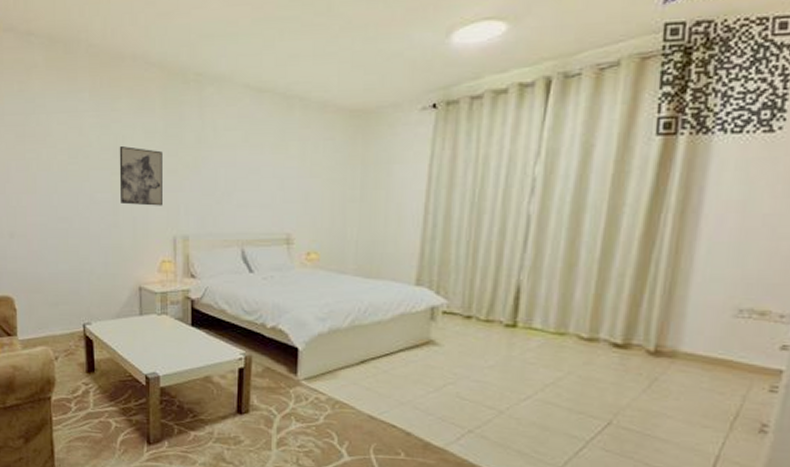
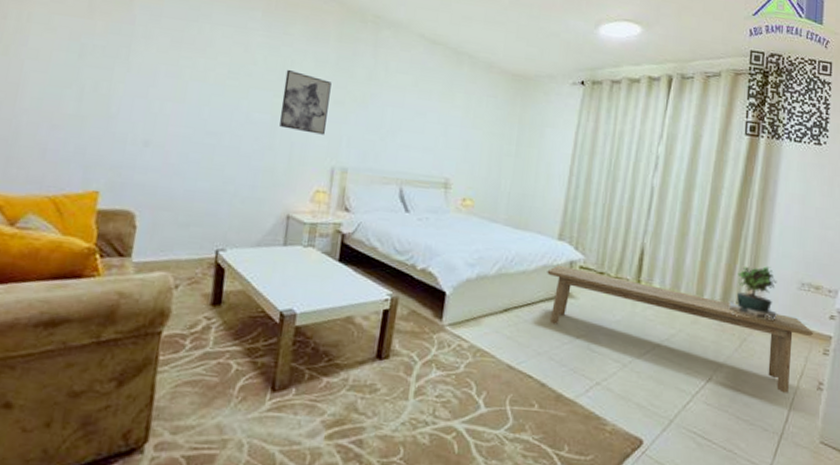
bench: none [405,312,756,437] -> present [547,265,814,393]
potted plant: none [633,293,703,357] -> present [728,266,778,322]

